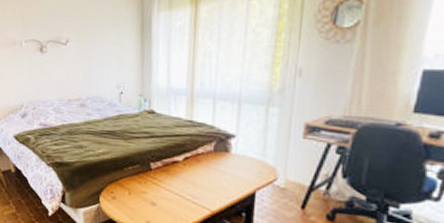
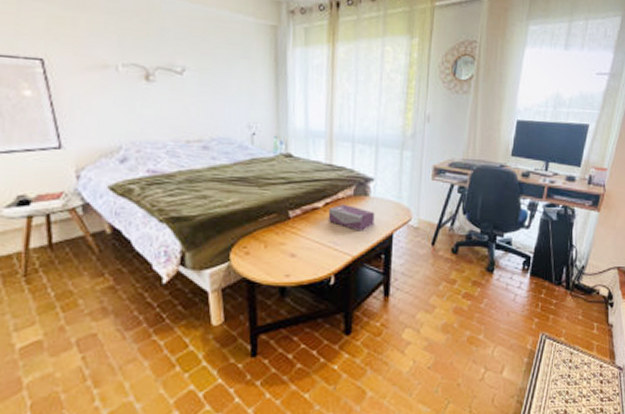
tissue box: none [187,158,236,187] -> present [328,203,375,231]

